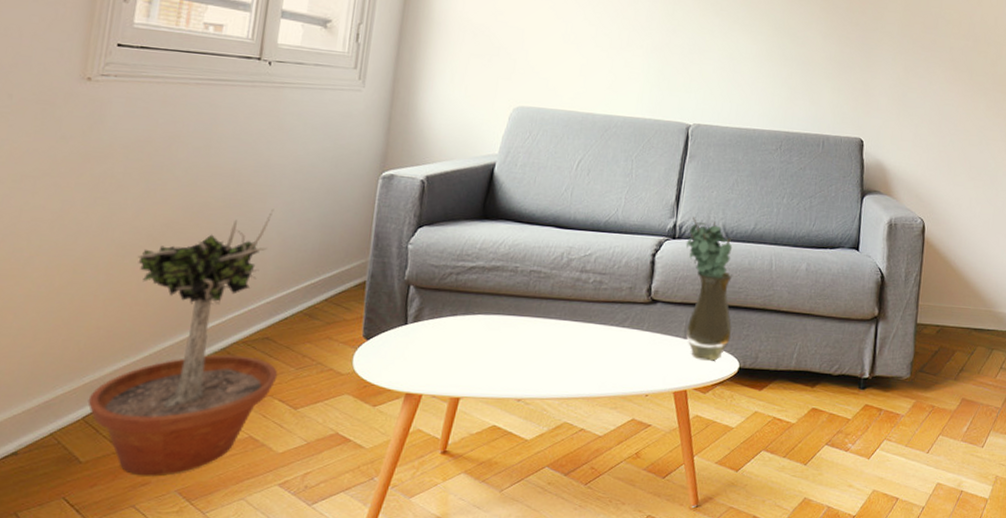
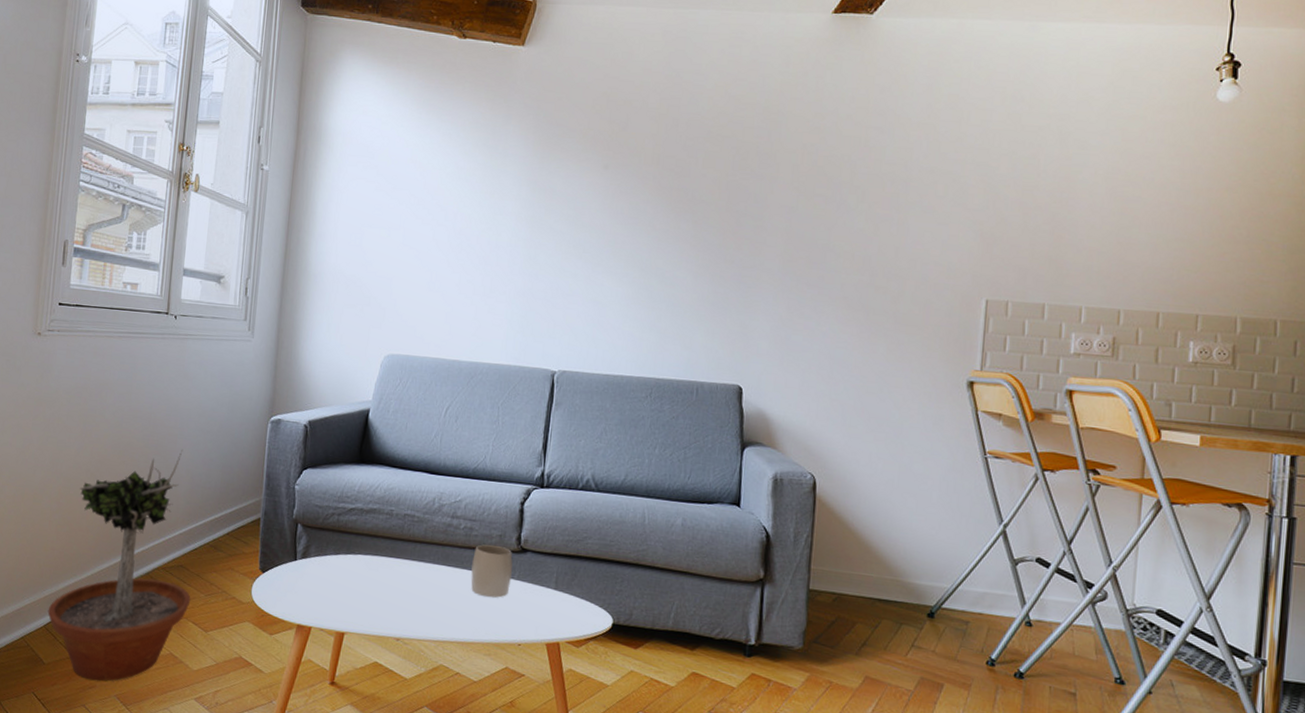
mug: none [598,297,643,351] -> present [471,544,513,598]
vase: present [685,217,733,361] -> none [554,466,604,615]

